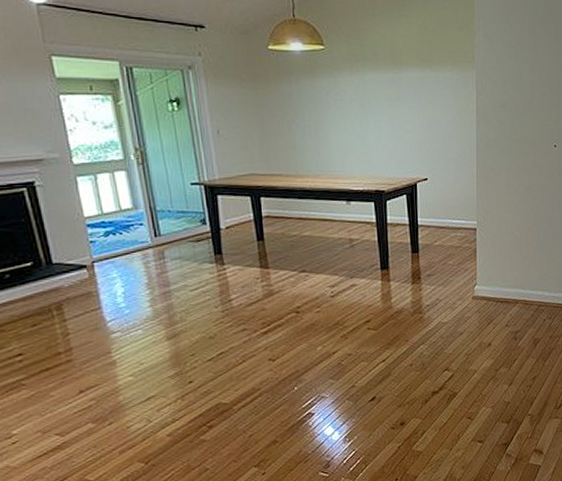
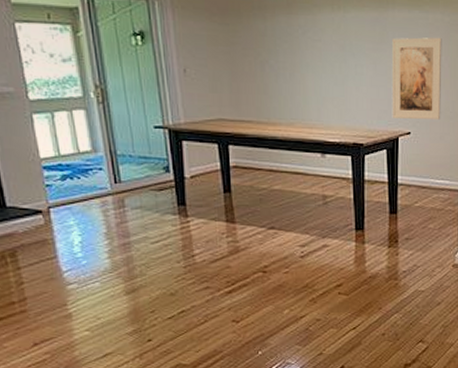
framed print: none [407,93,455,167] -> present [391,37,442,121]

